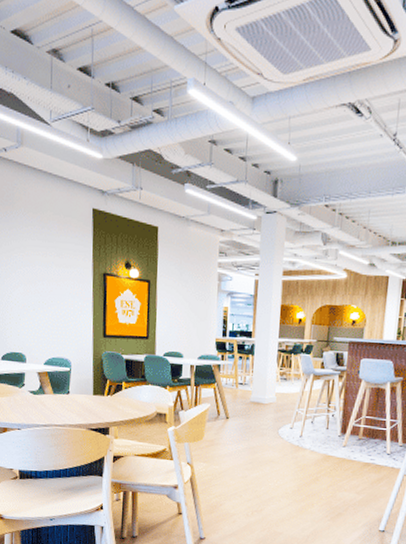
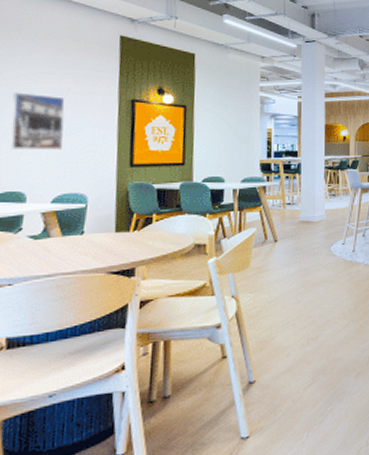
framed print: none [11,264,51,318] -> present [10,92,65,150]

